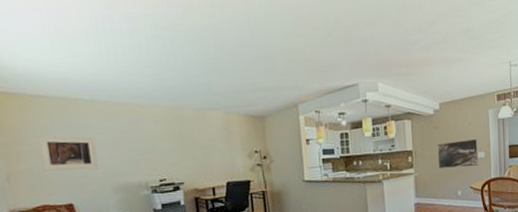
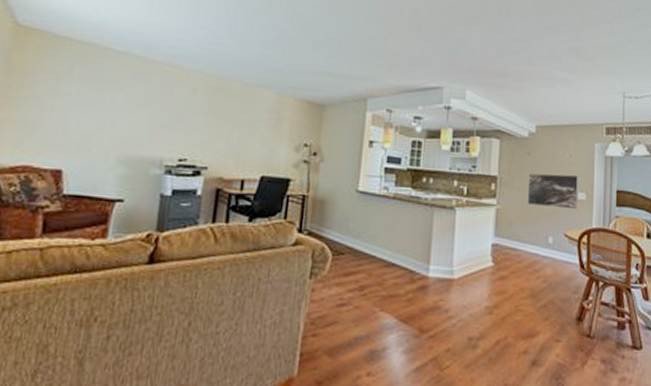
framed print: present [38,135,100,172] -> none [40,82,116,133]

